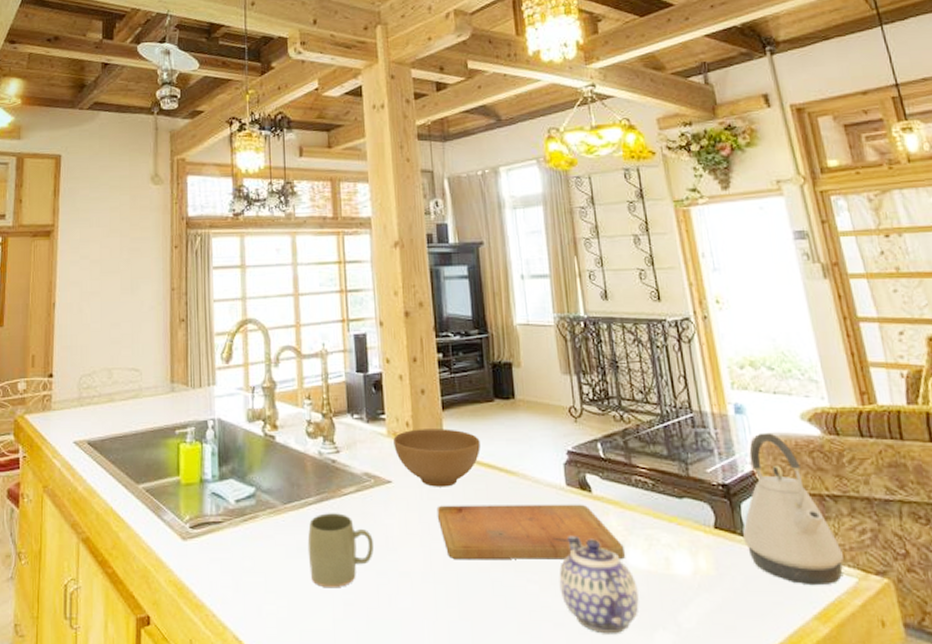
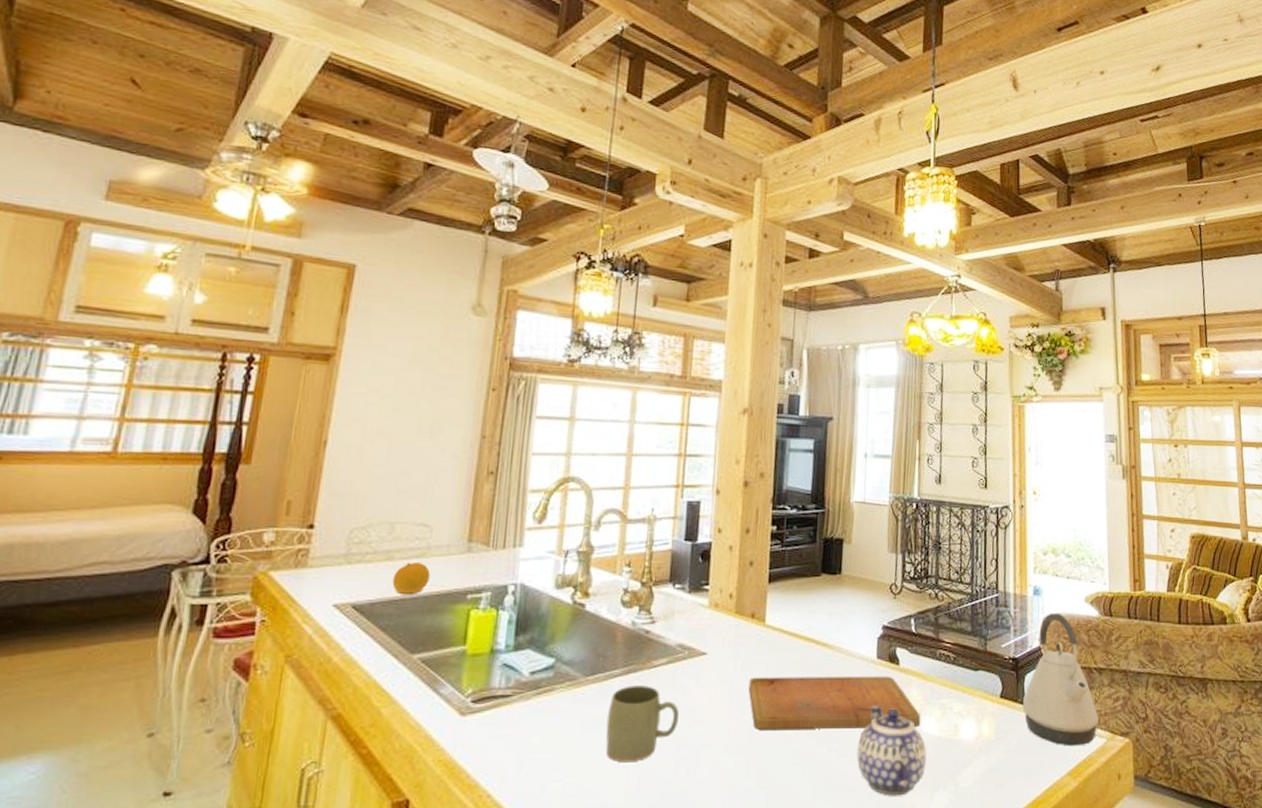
fruit: none [115,403,144,432] -> present [392,562,430,596]
bowl: present [393,429,480,487] -> none [713,601,802,659]

